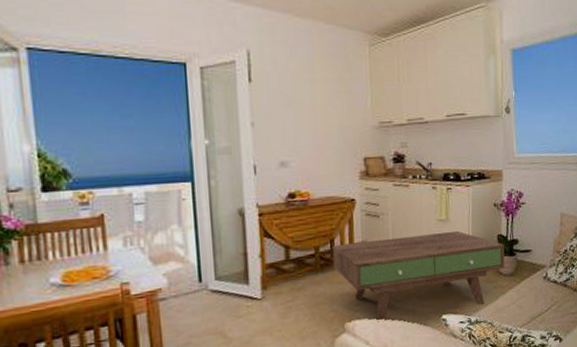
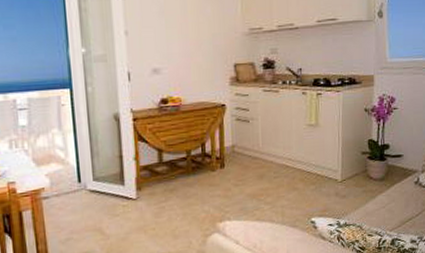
coffee table: present [332,230,505,323] -> none [203,135,375,224]

